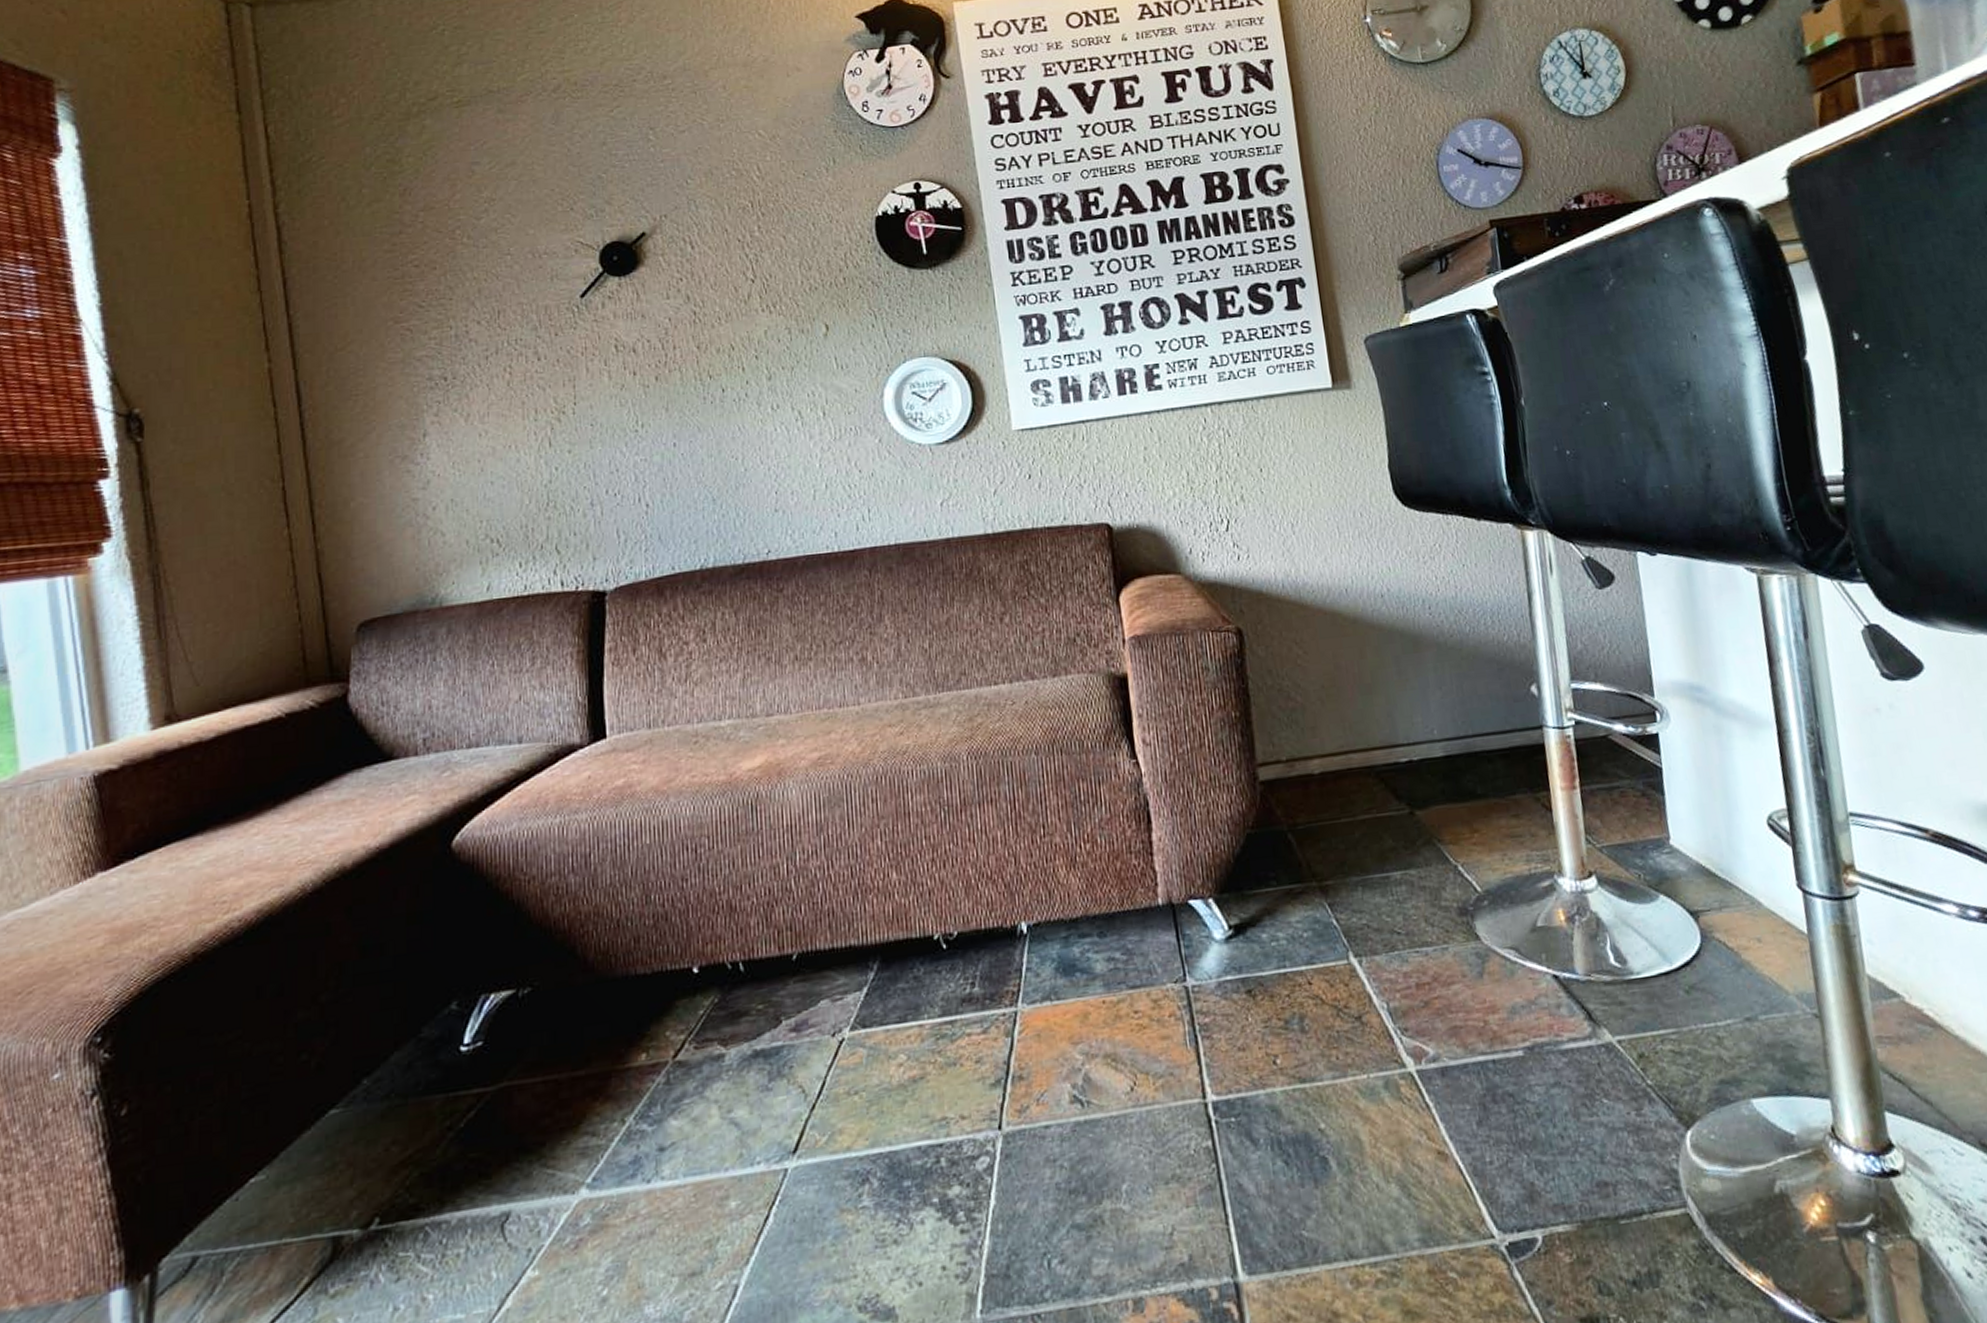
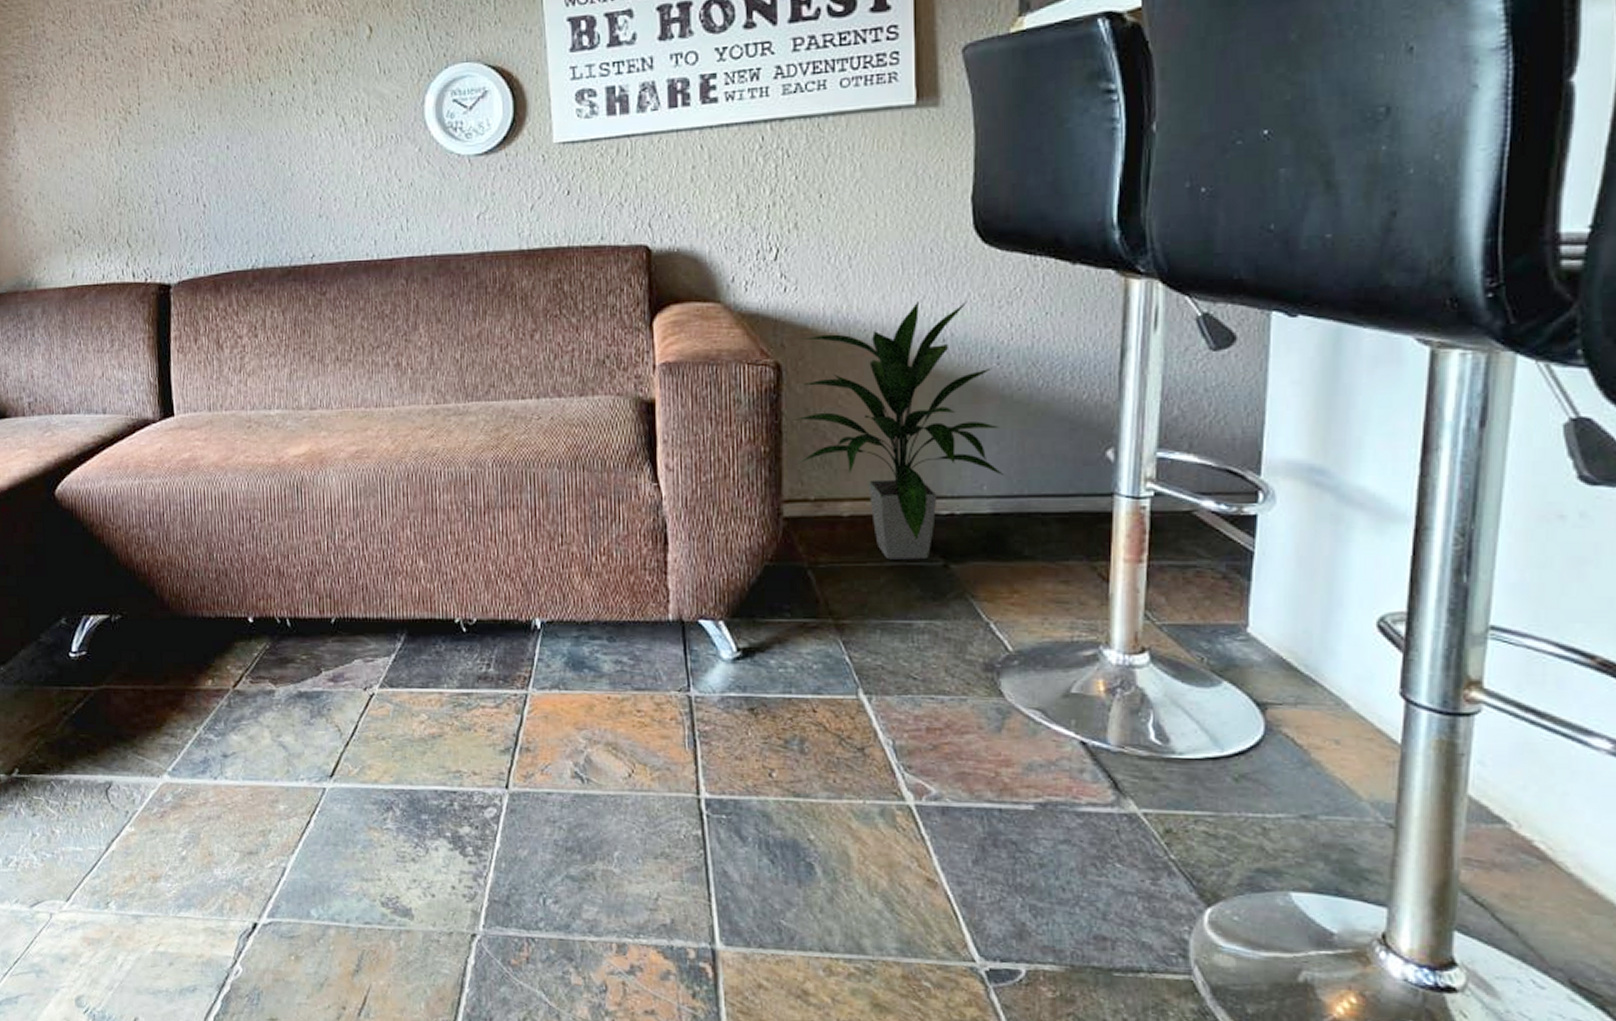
indoor plant: none [1257,558,1451,813] -> present [792,301,1005,560]

